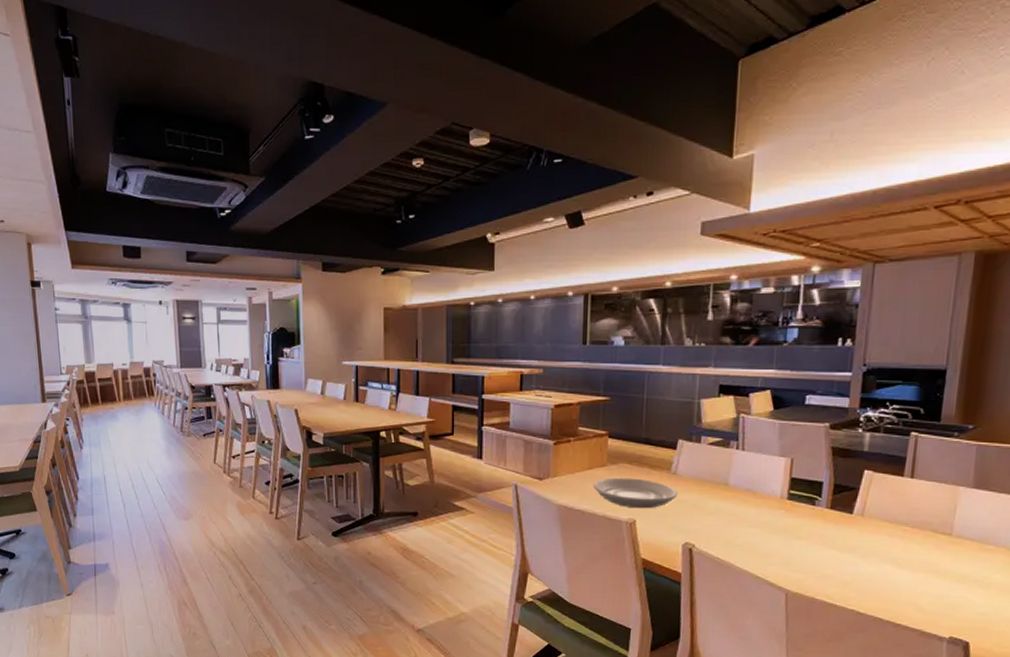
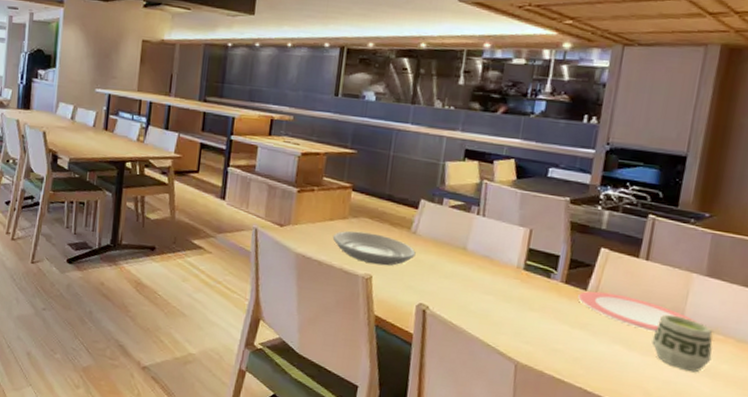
plate: none [844,513,967,549] -> present [578,291,698,332]
cup: none [922,530,984,583] -> present [652,314,713,372]

